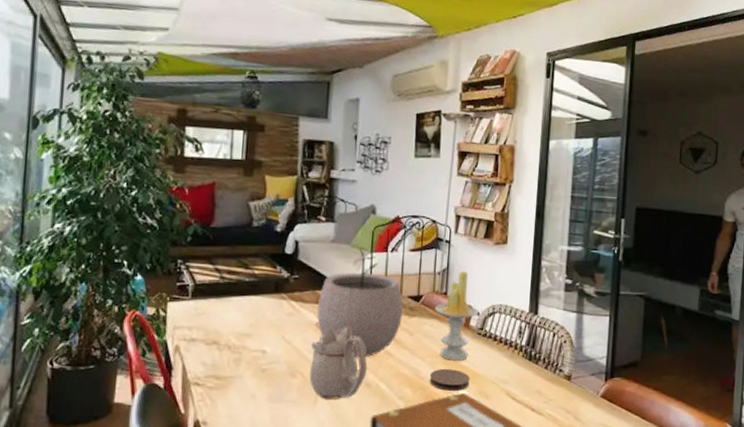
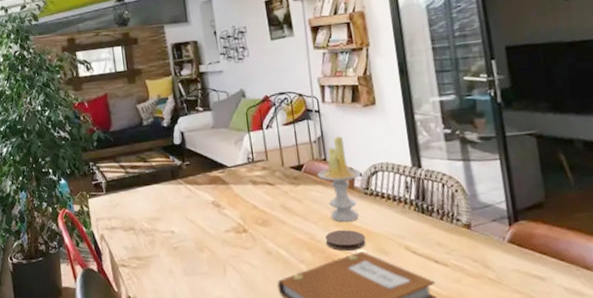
teapot: present [309,325,368,399] -> none [211,200,266,269]
plant pot: present [317,249,403,358] -> none [210,130,289,229]

